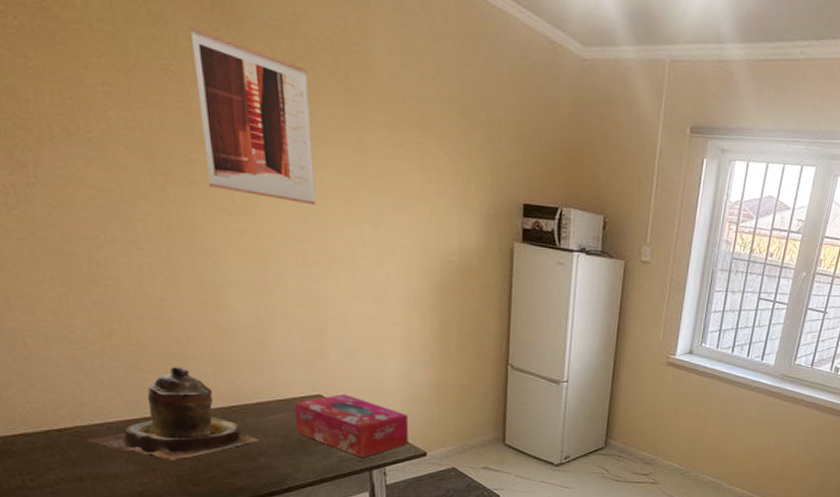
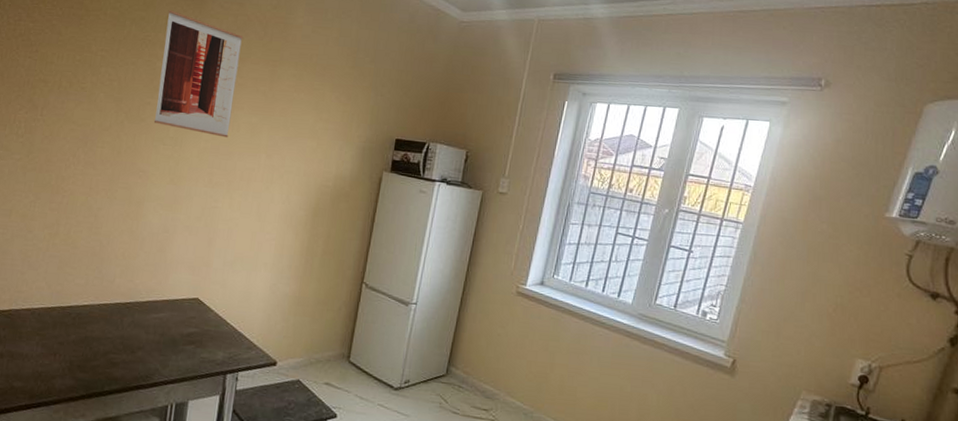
teapot: present [85,367,259,460] -> none [13,265,140,347]
tissue box: present [294,393,409,457] -> none [172,298,267,361]

